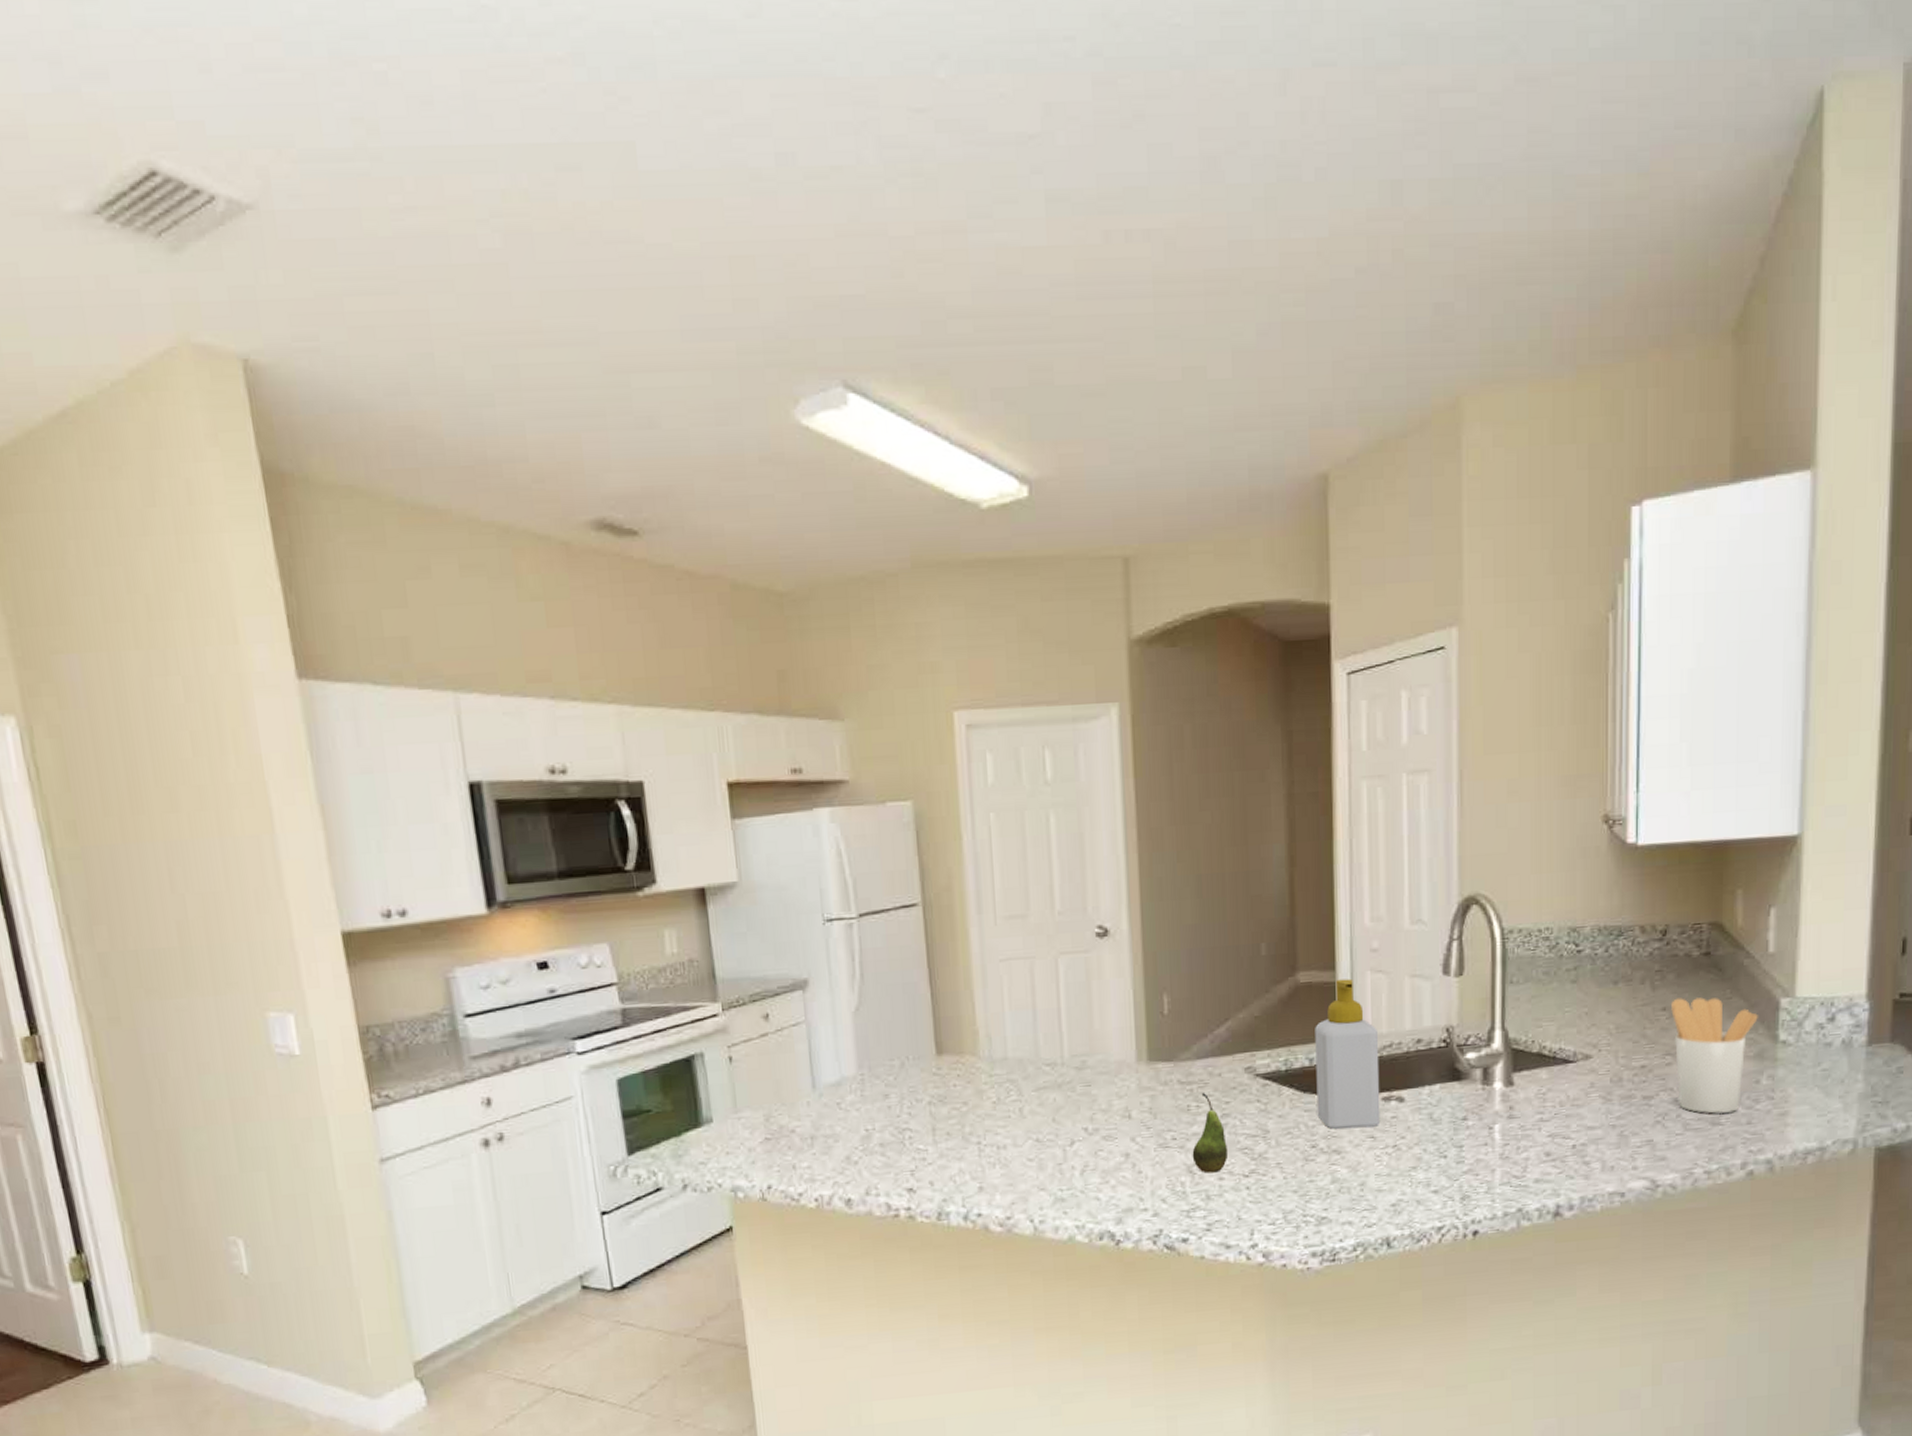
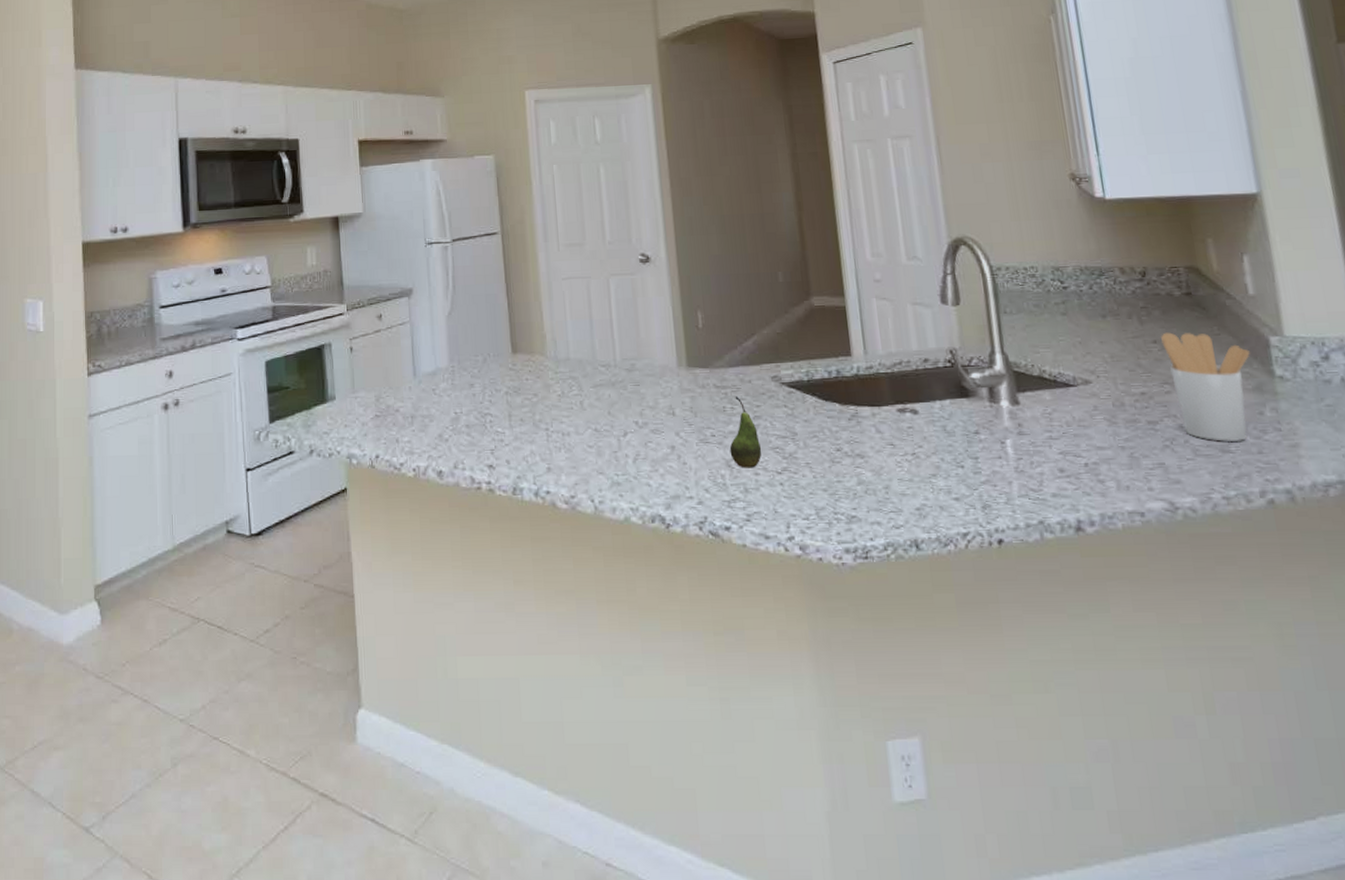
soap bottle: present [1315,978,1381,1129] -> none [830,304,898,436]

